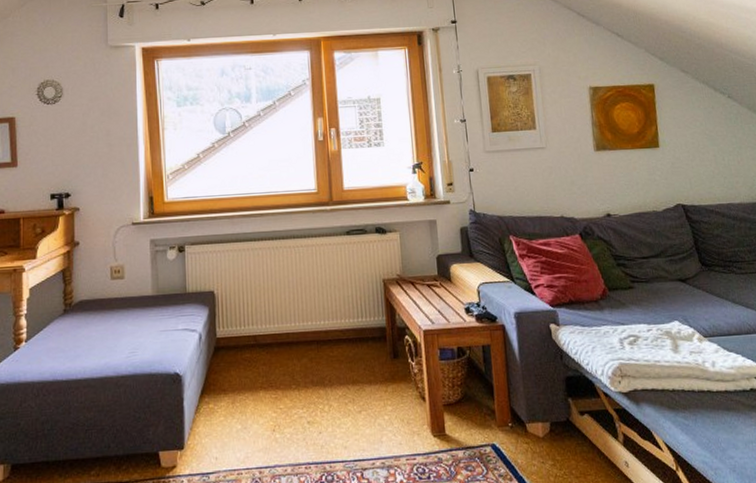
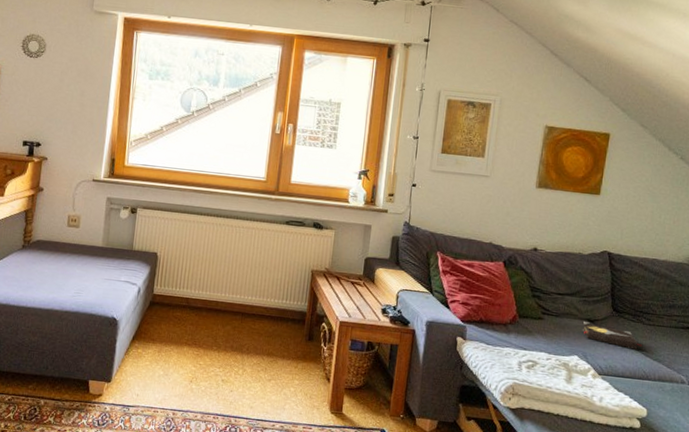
hardback book: none [675,282,740,304] -> present [582,322,642,350]

